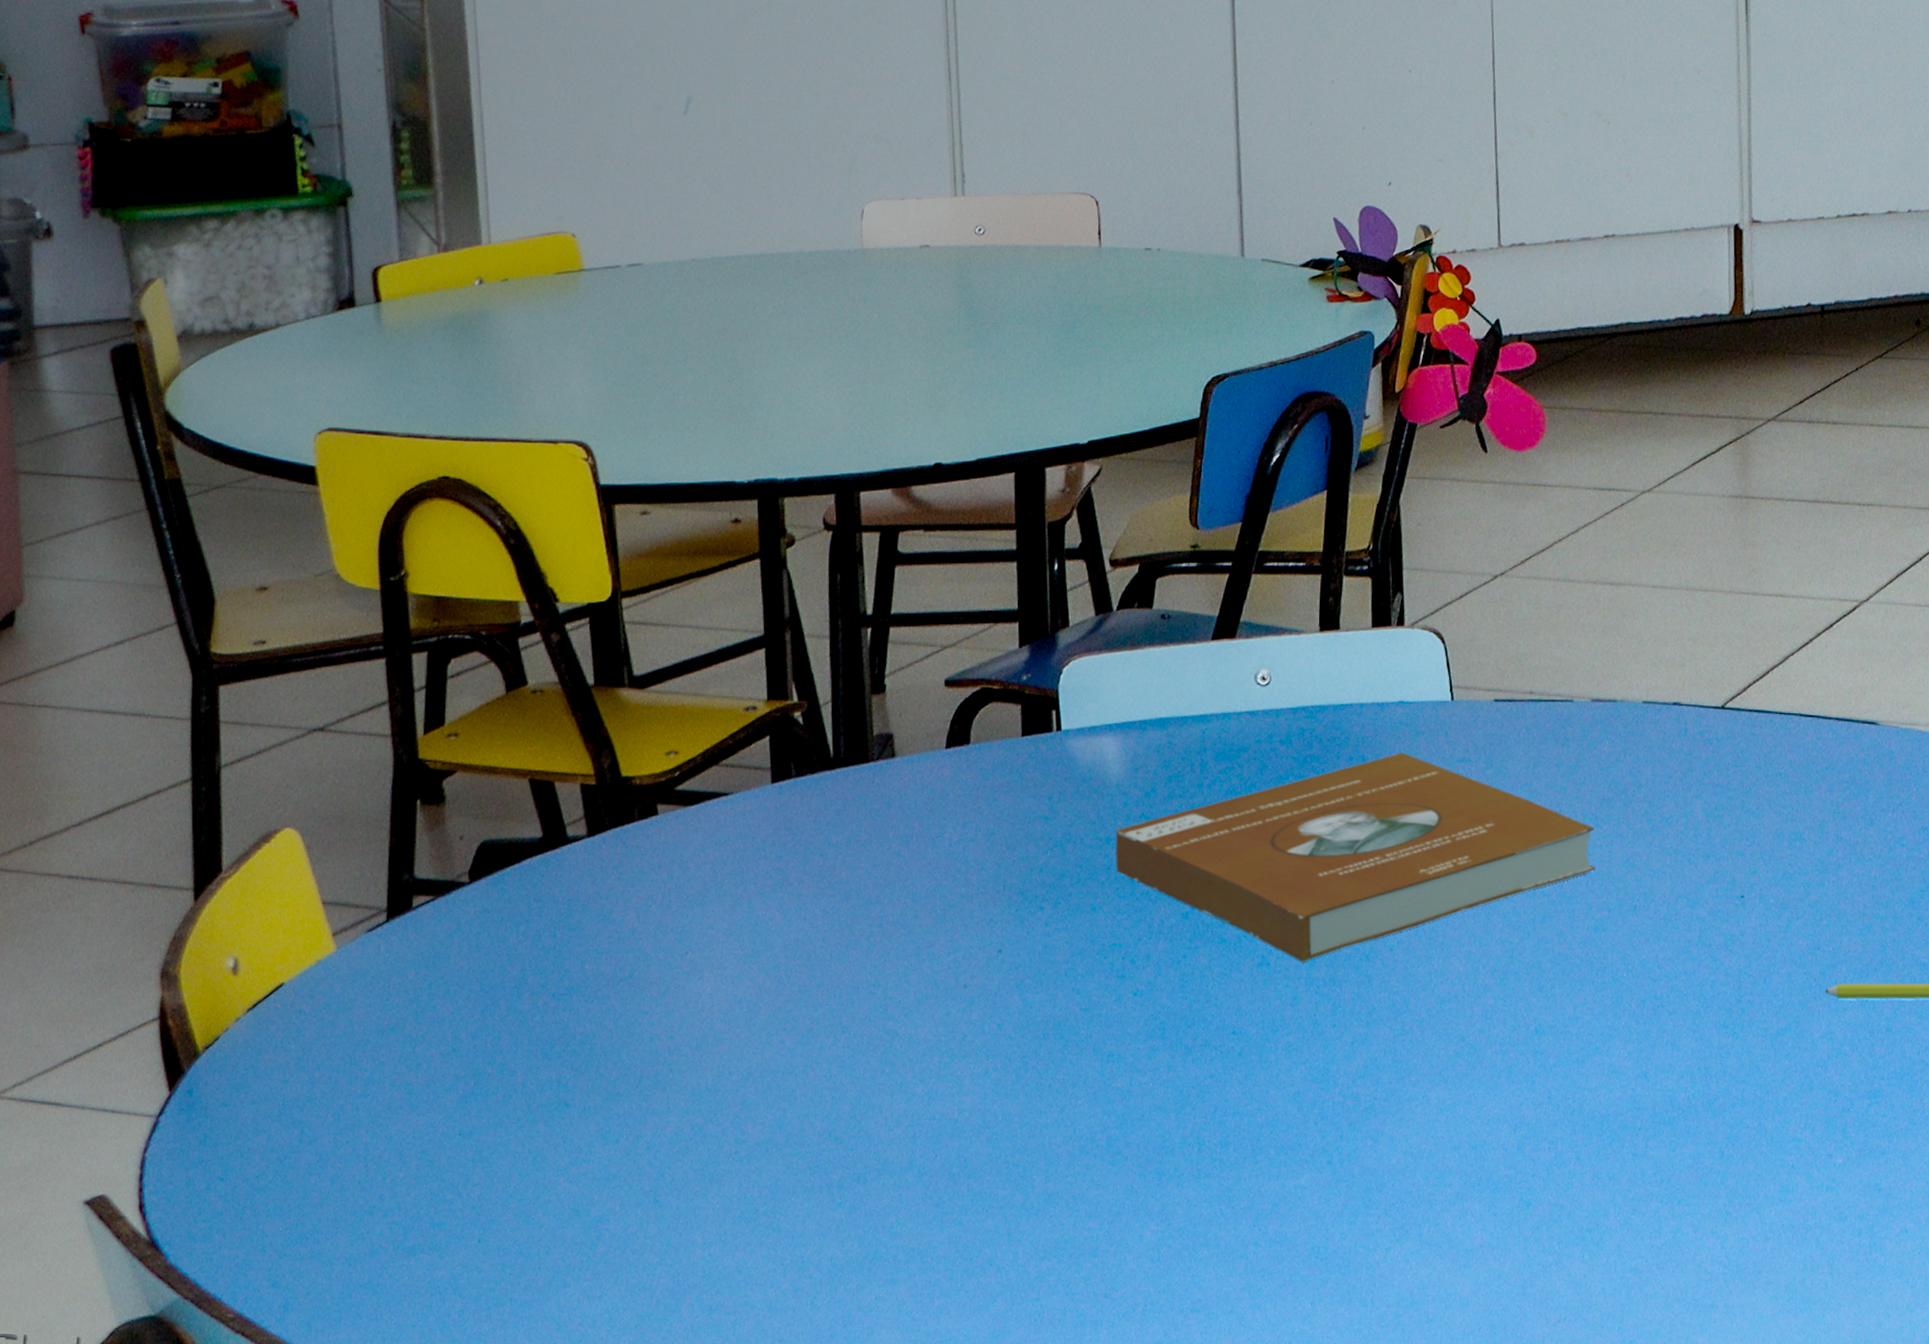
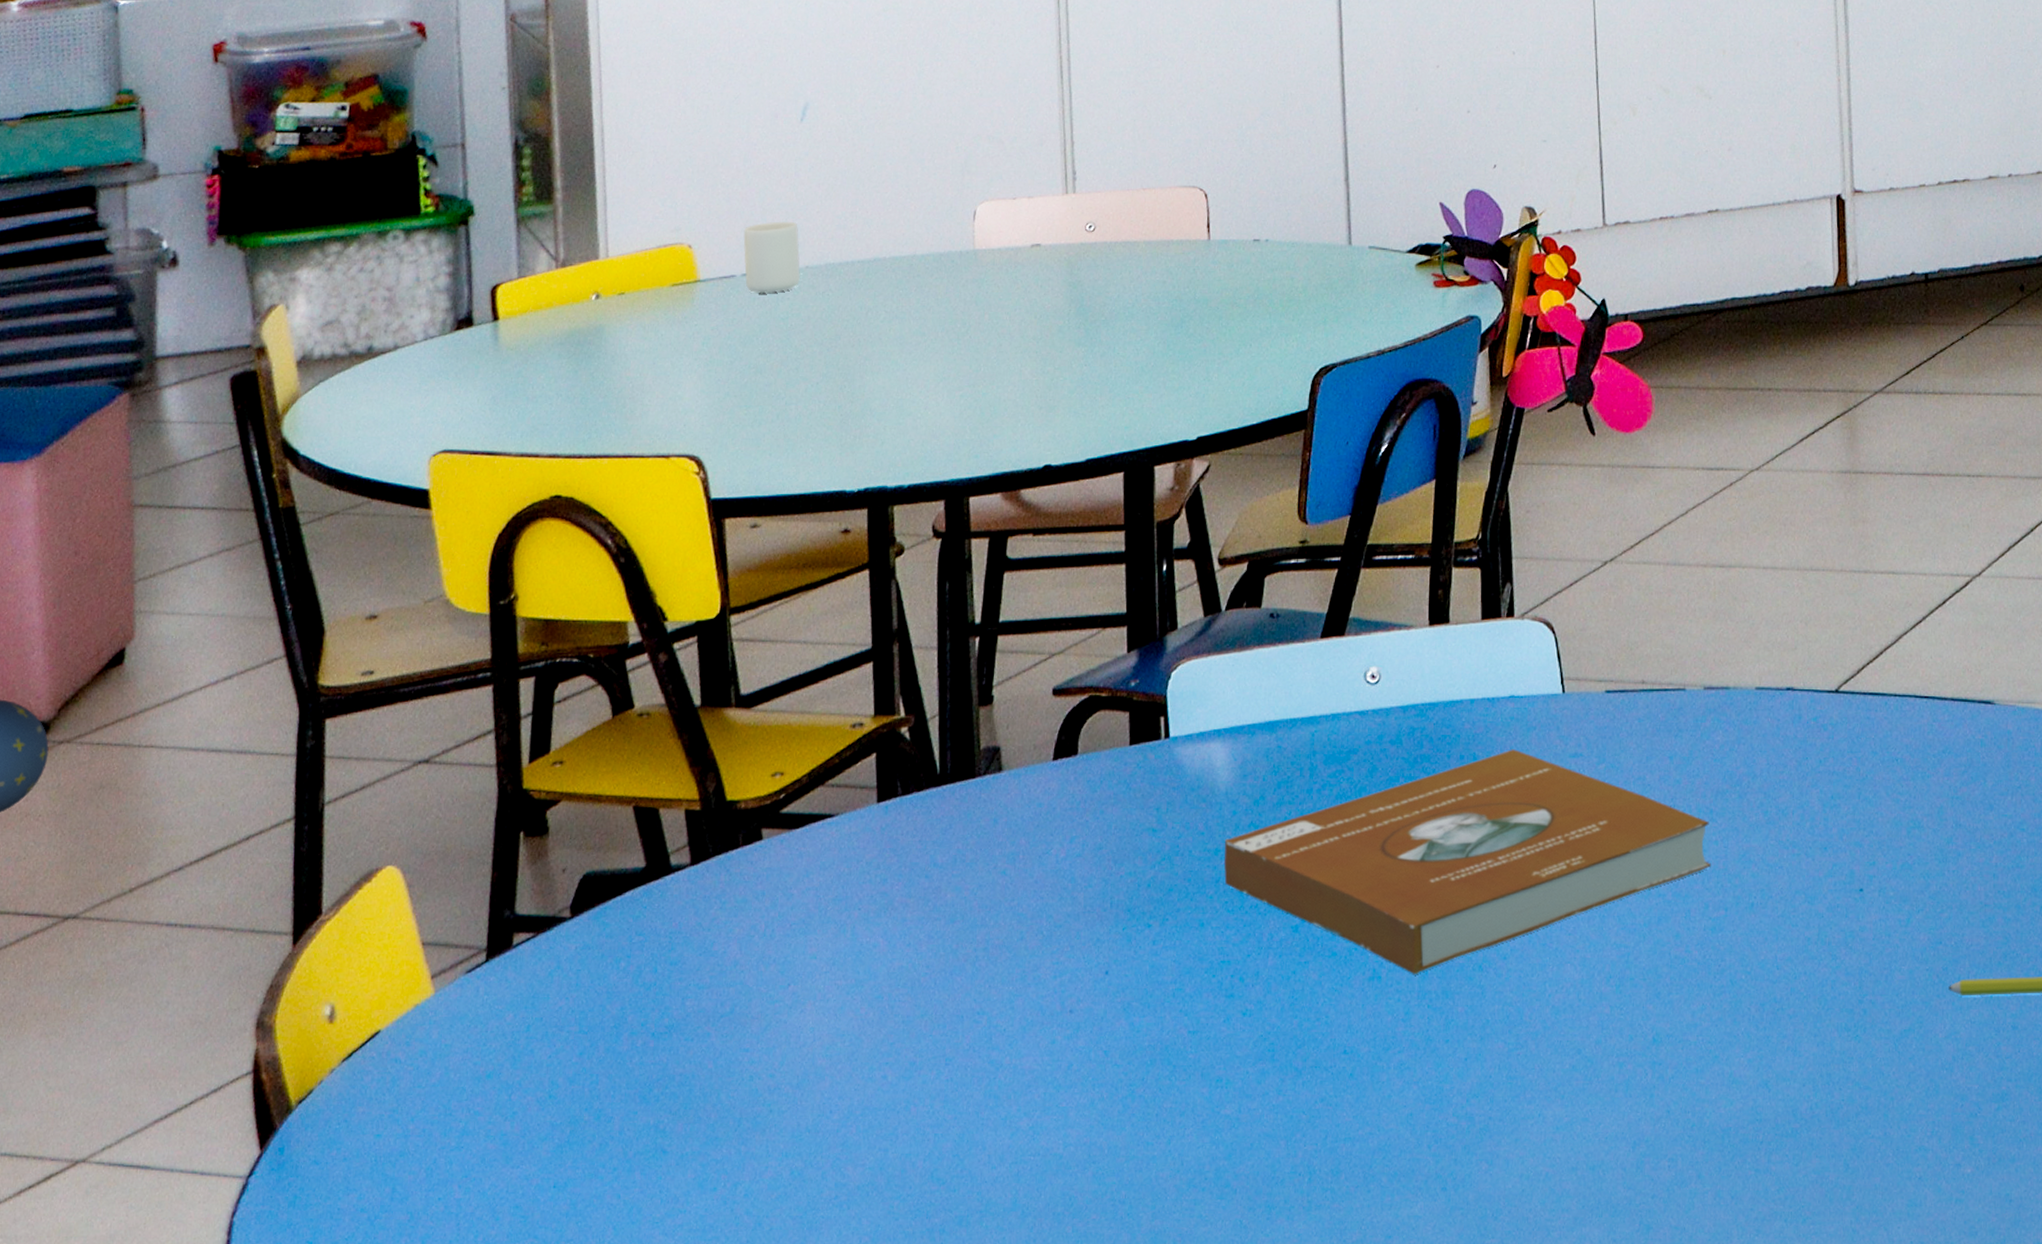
cup: none [628,213,686,284] -> present [743,221,800,293]

